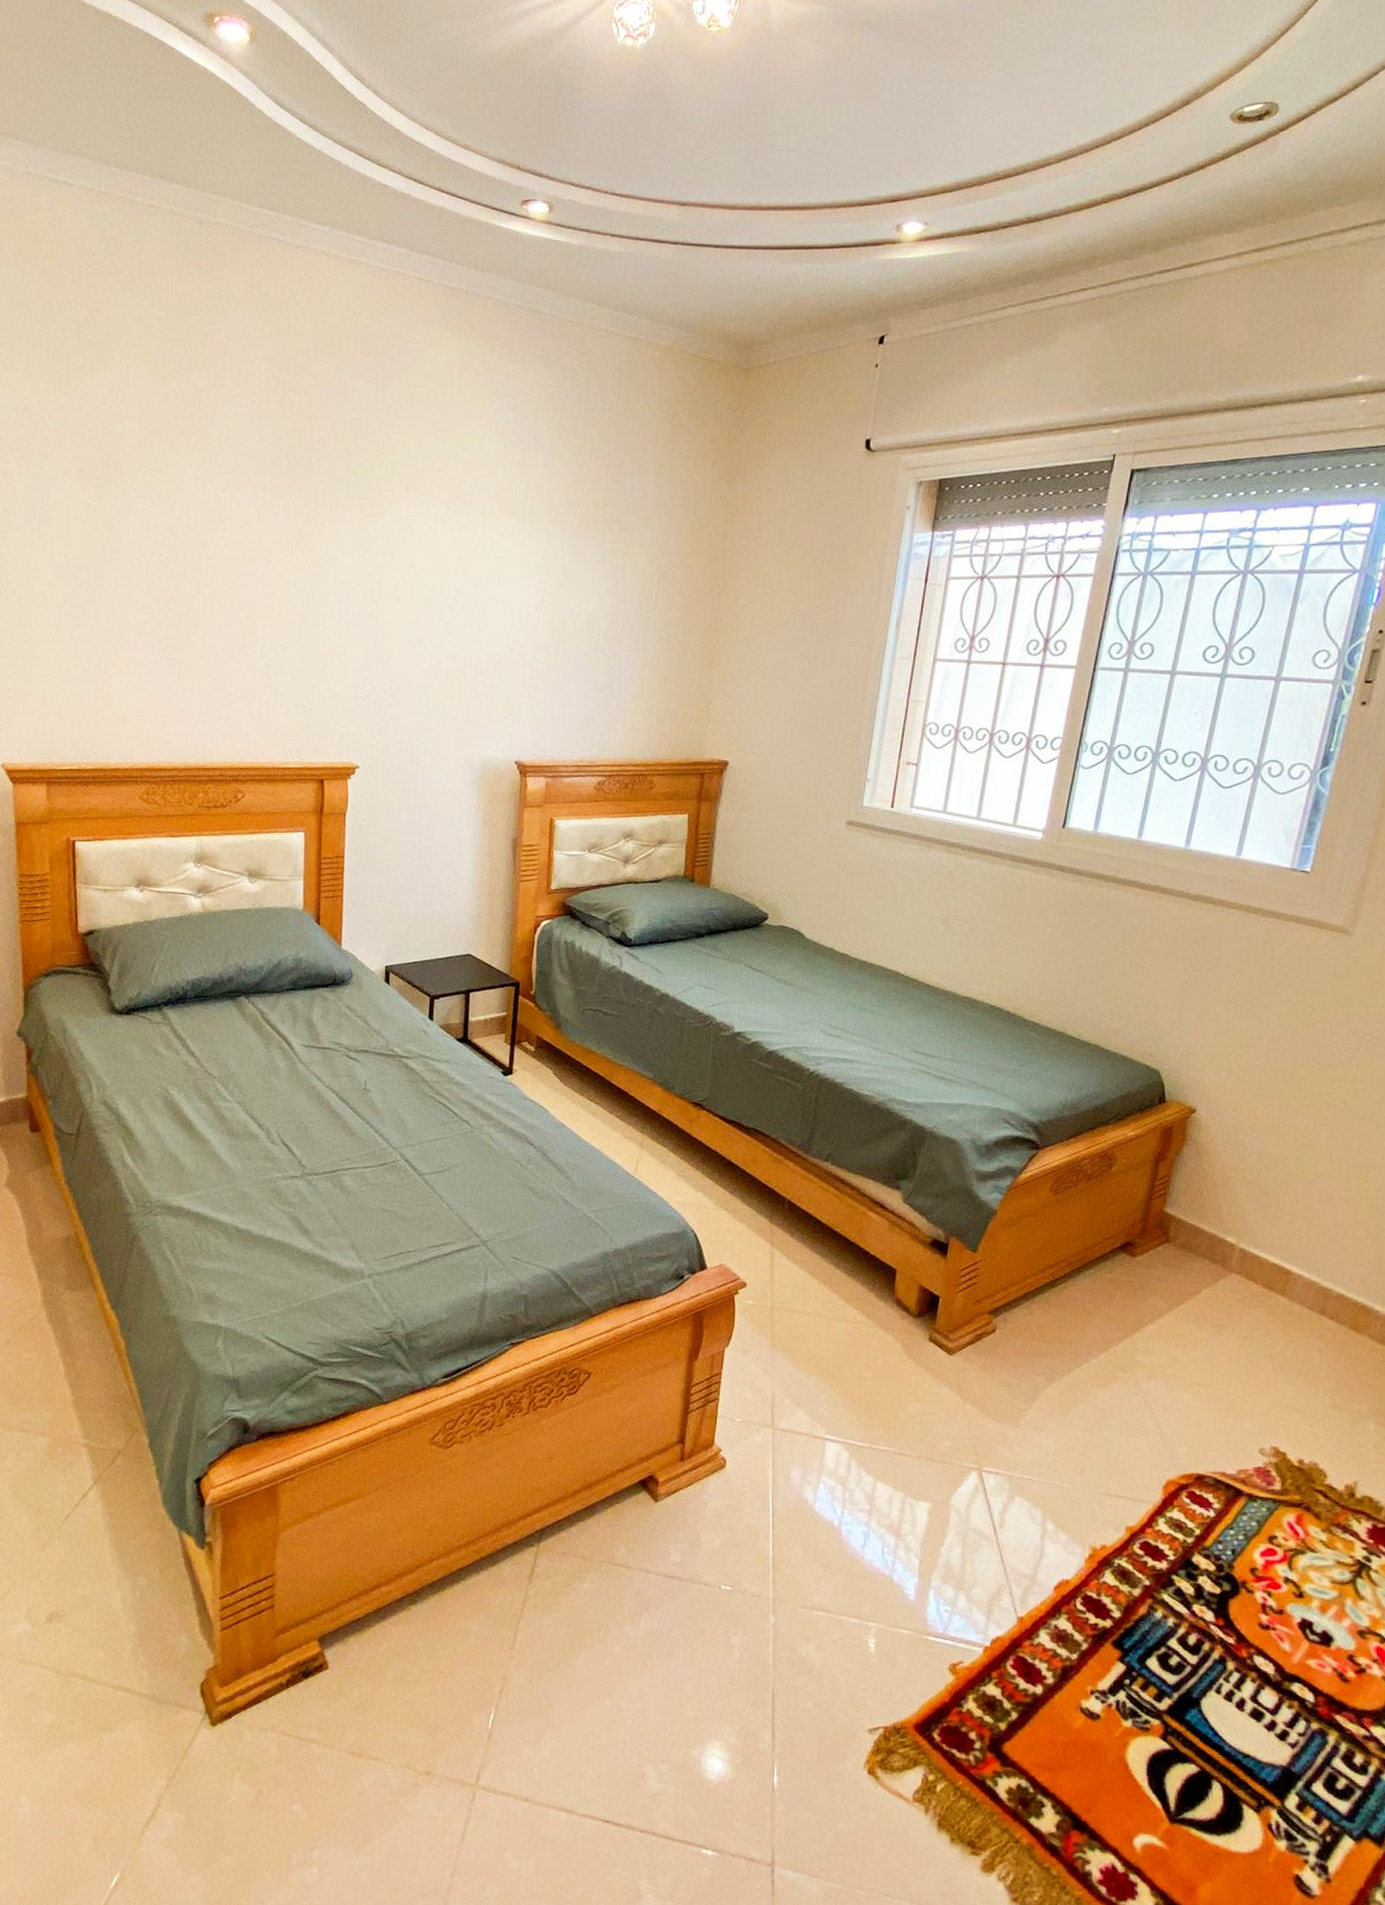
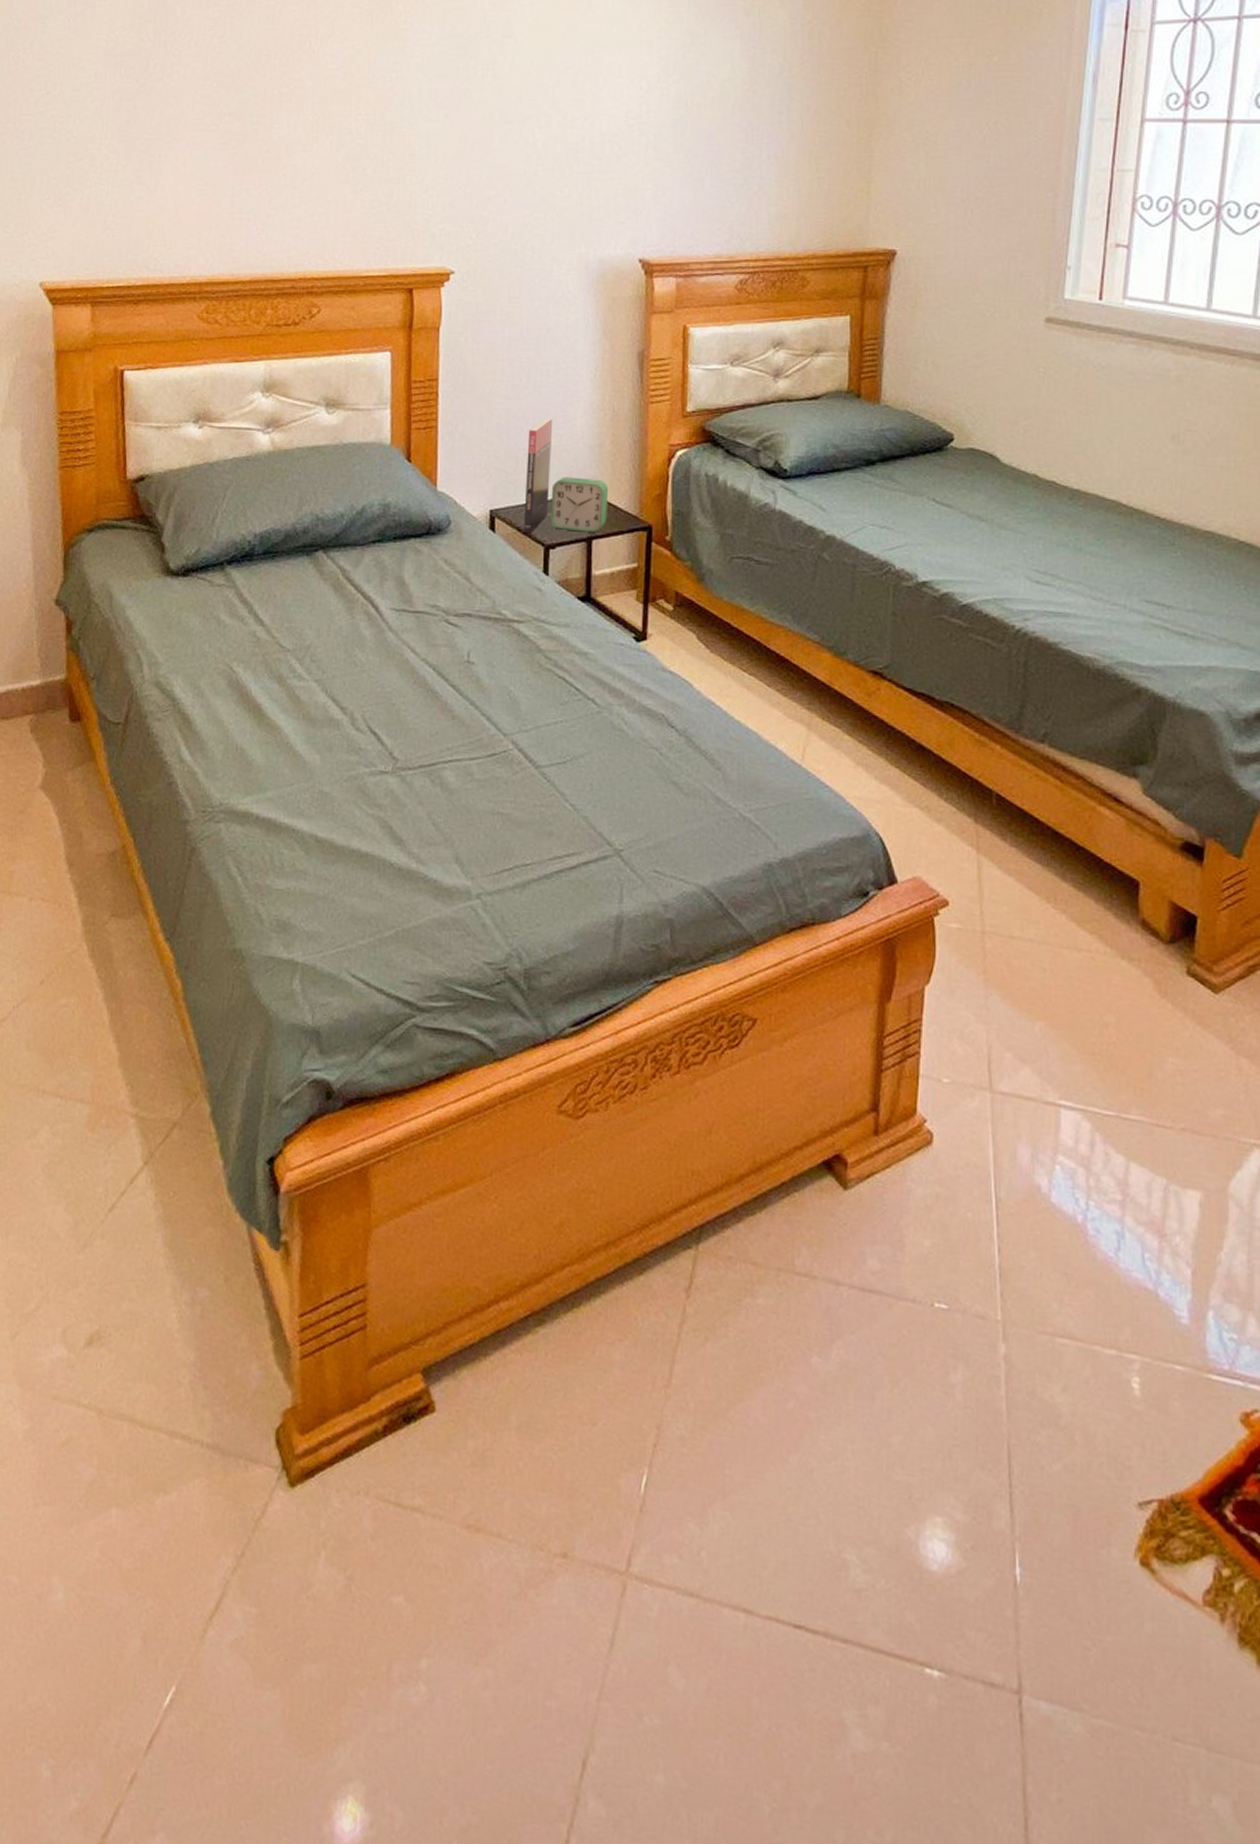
book: none [413,892,440,987] -> present [523,418,553,534]
alarm clock: none [435,940,485,987] -> present [550,476,609,533]

